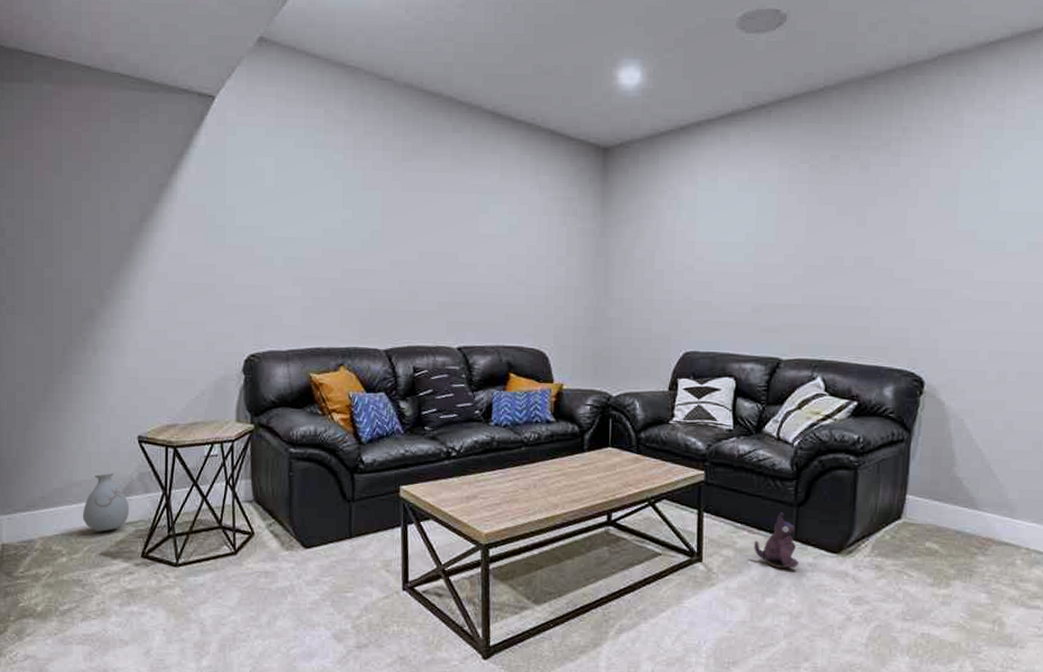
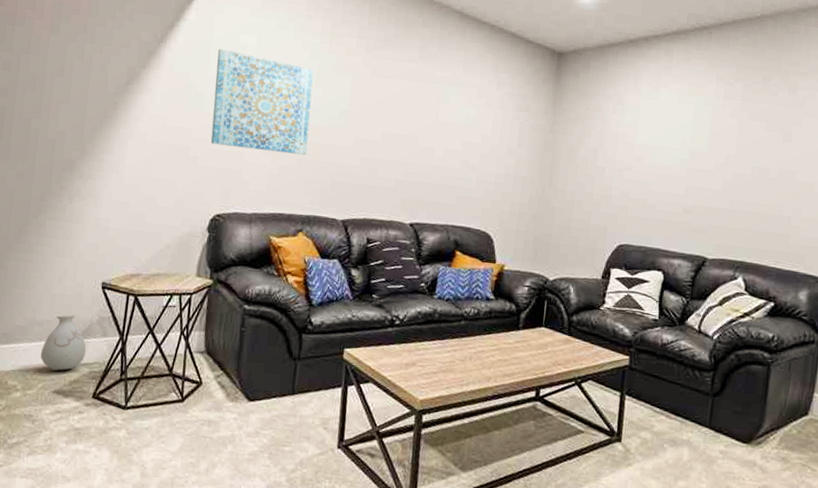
wall art: none [233,175,341,283] -> present [210,49,314,155]
plush toy: present [754,512,798,569] -> none [670,400,711,455]

